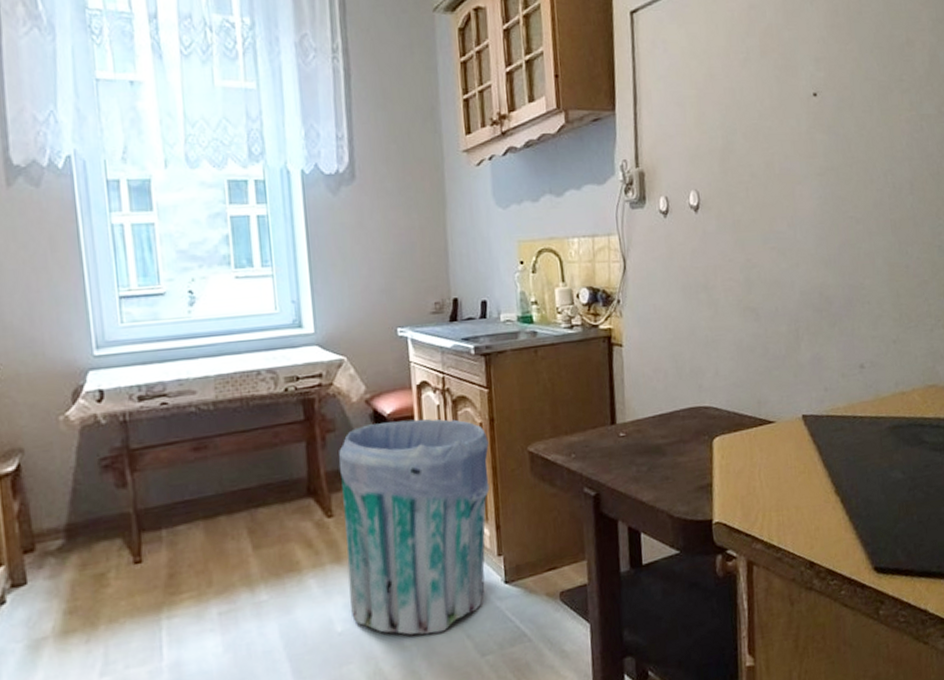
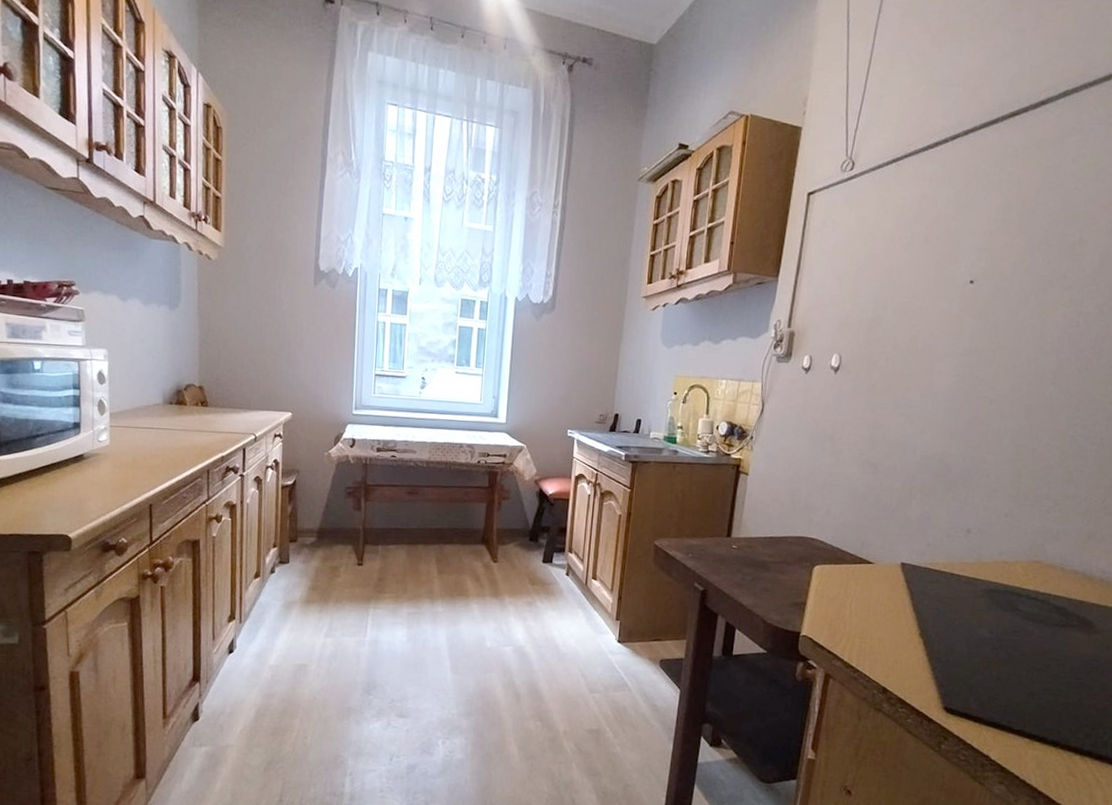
trash can: present [338,418,490,635] -> none [498,499,624,667]

